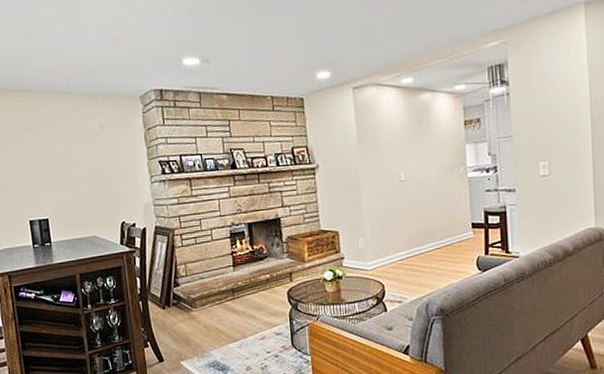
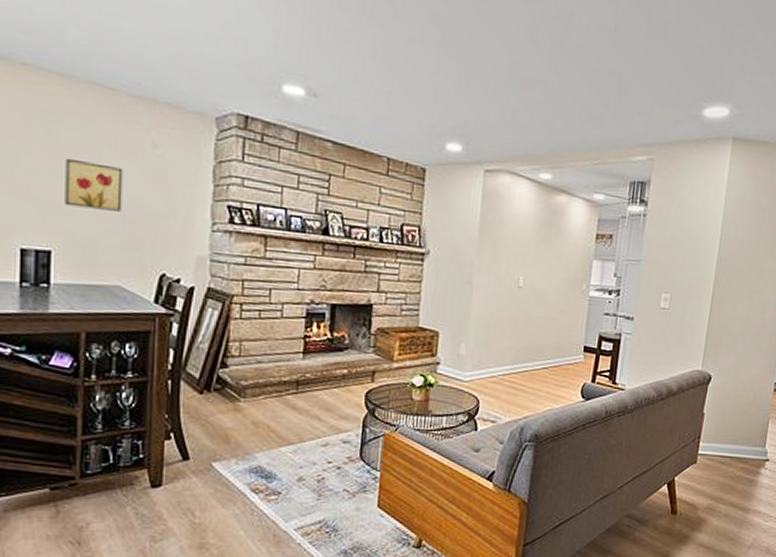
wall art: none [47,149,88,184] -> present [65,158,123,212]

